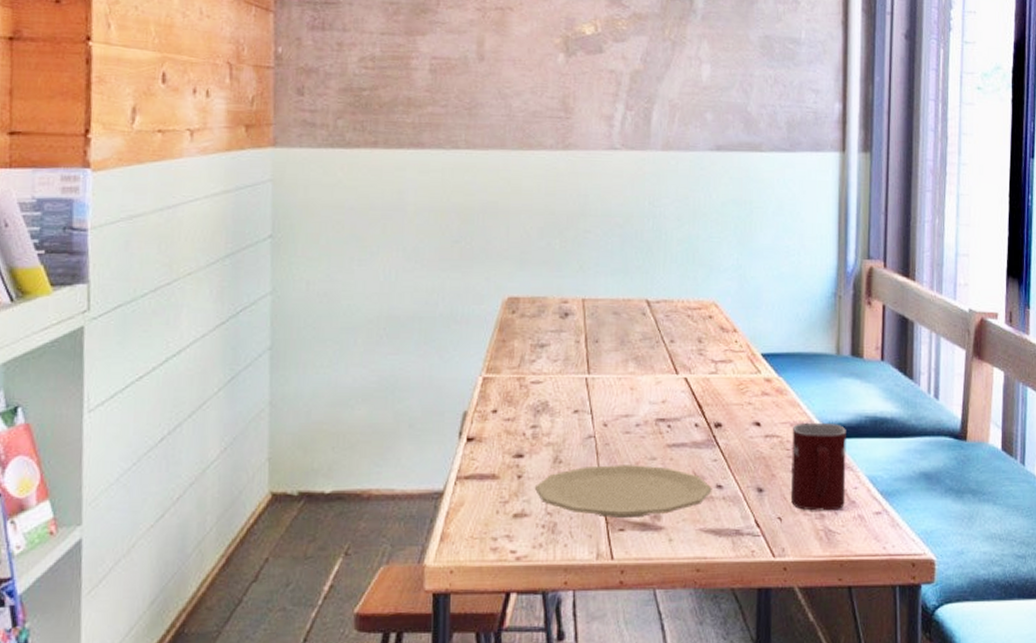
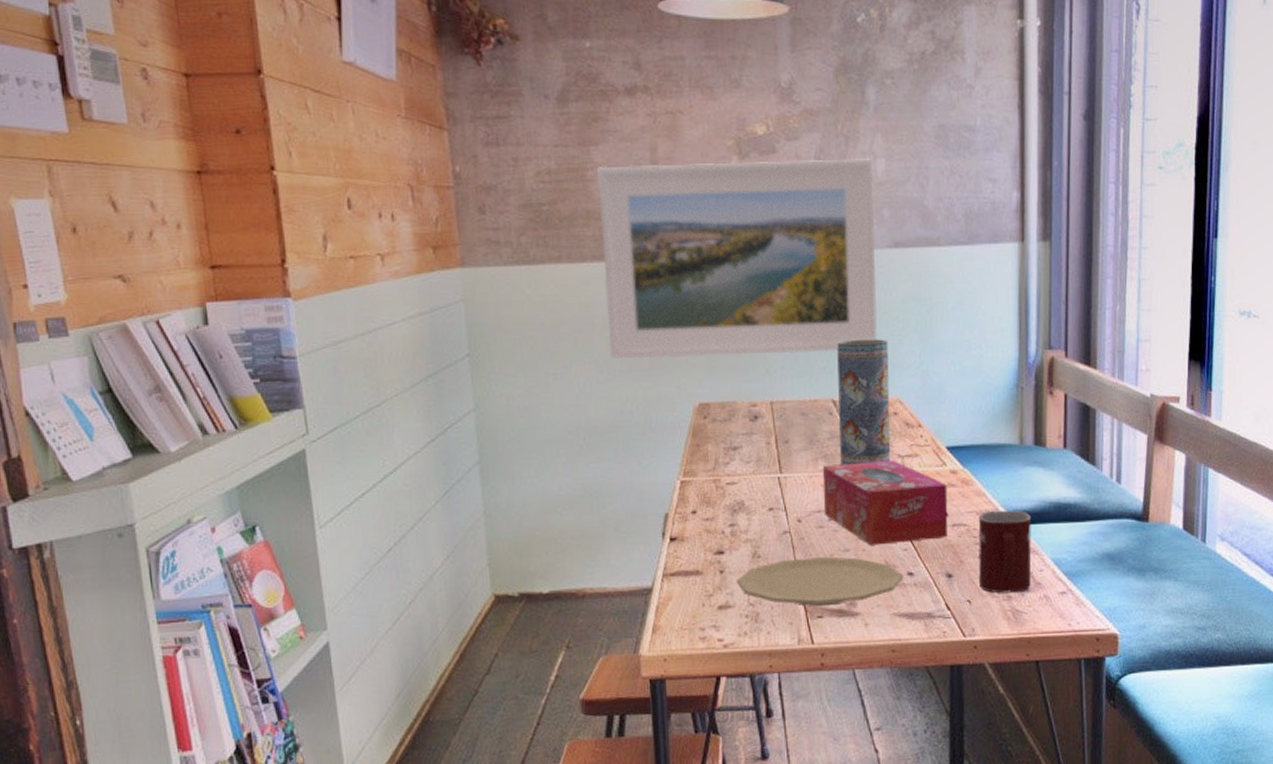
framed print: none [419,55,699,251] -> present [597,159,877,359]
tissue box: none [631,365,761,454] -> present [822,460,948,546]
vase: none [652,240,706,369] -> present [837,339,891,466]

